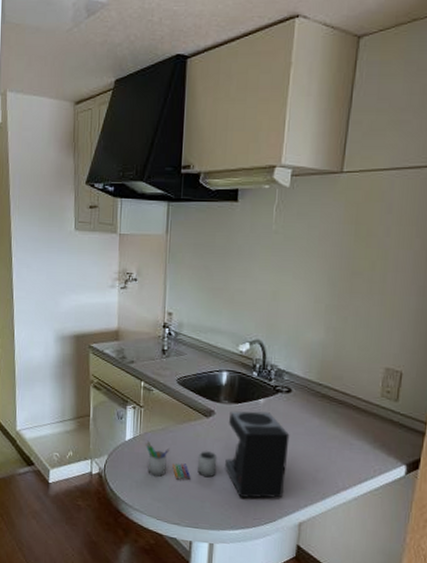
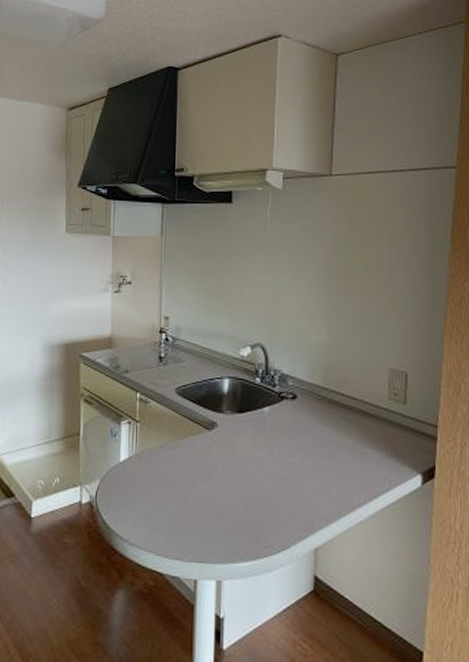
coffee maker: present [145,411,290,498] -> none [142,421,298,522]

